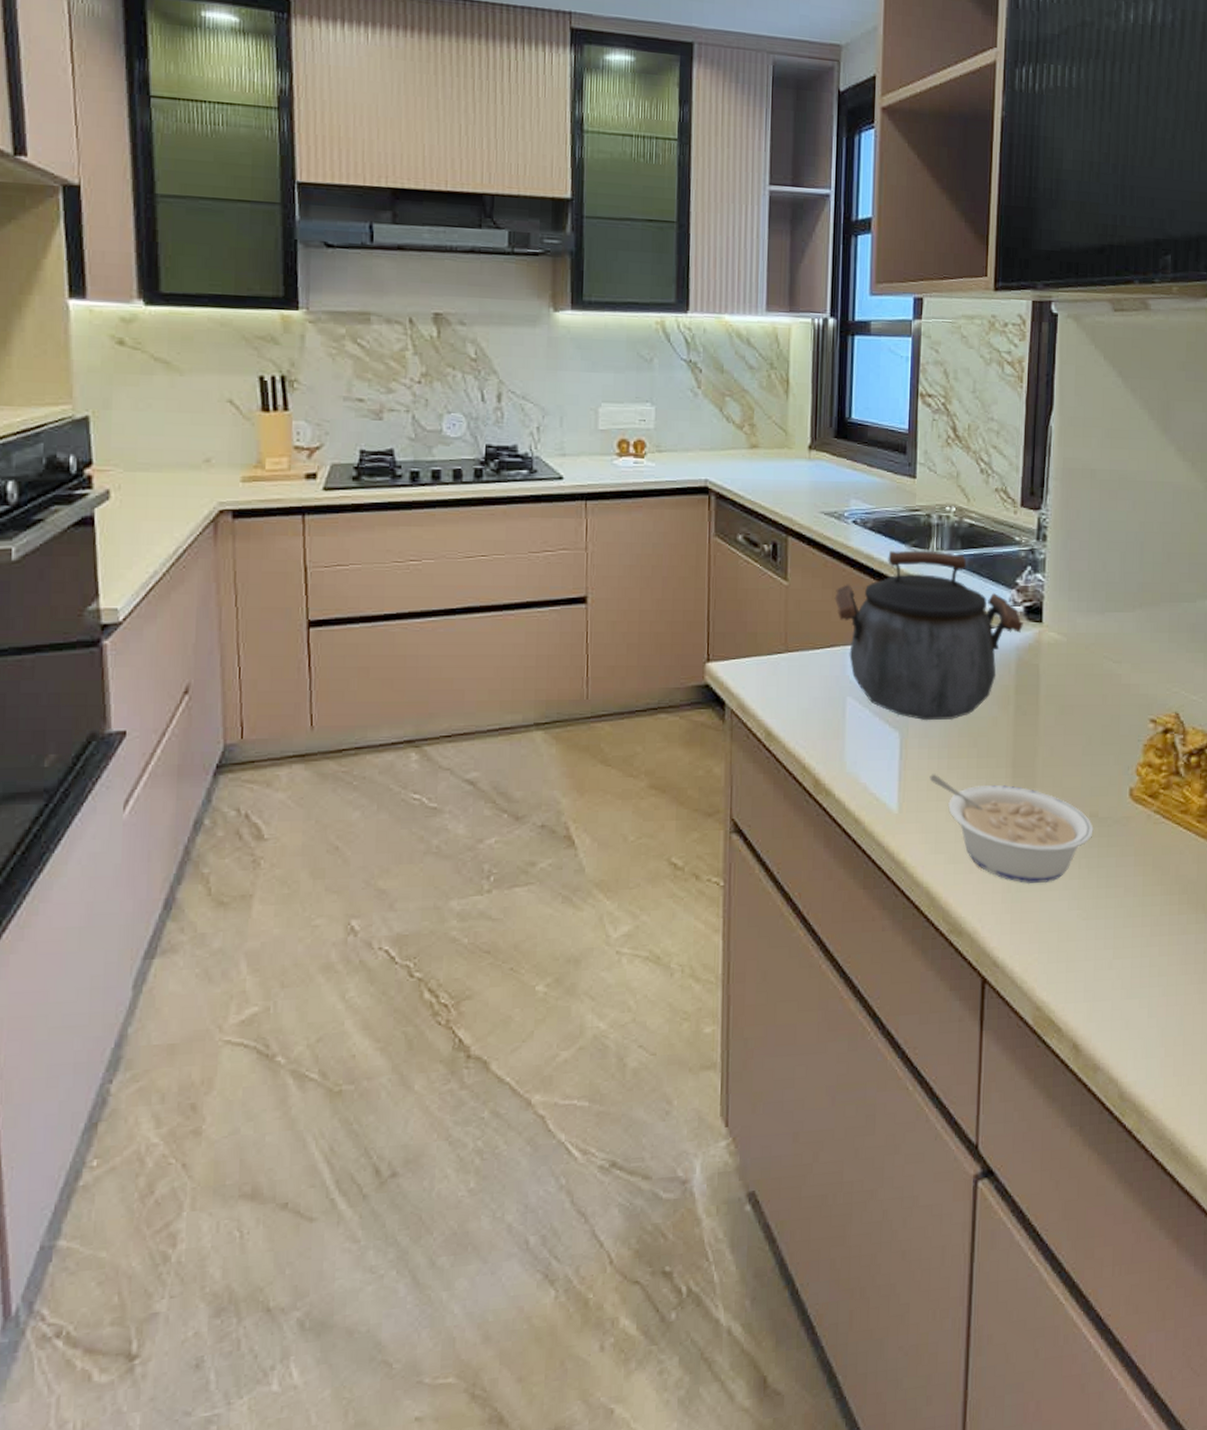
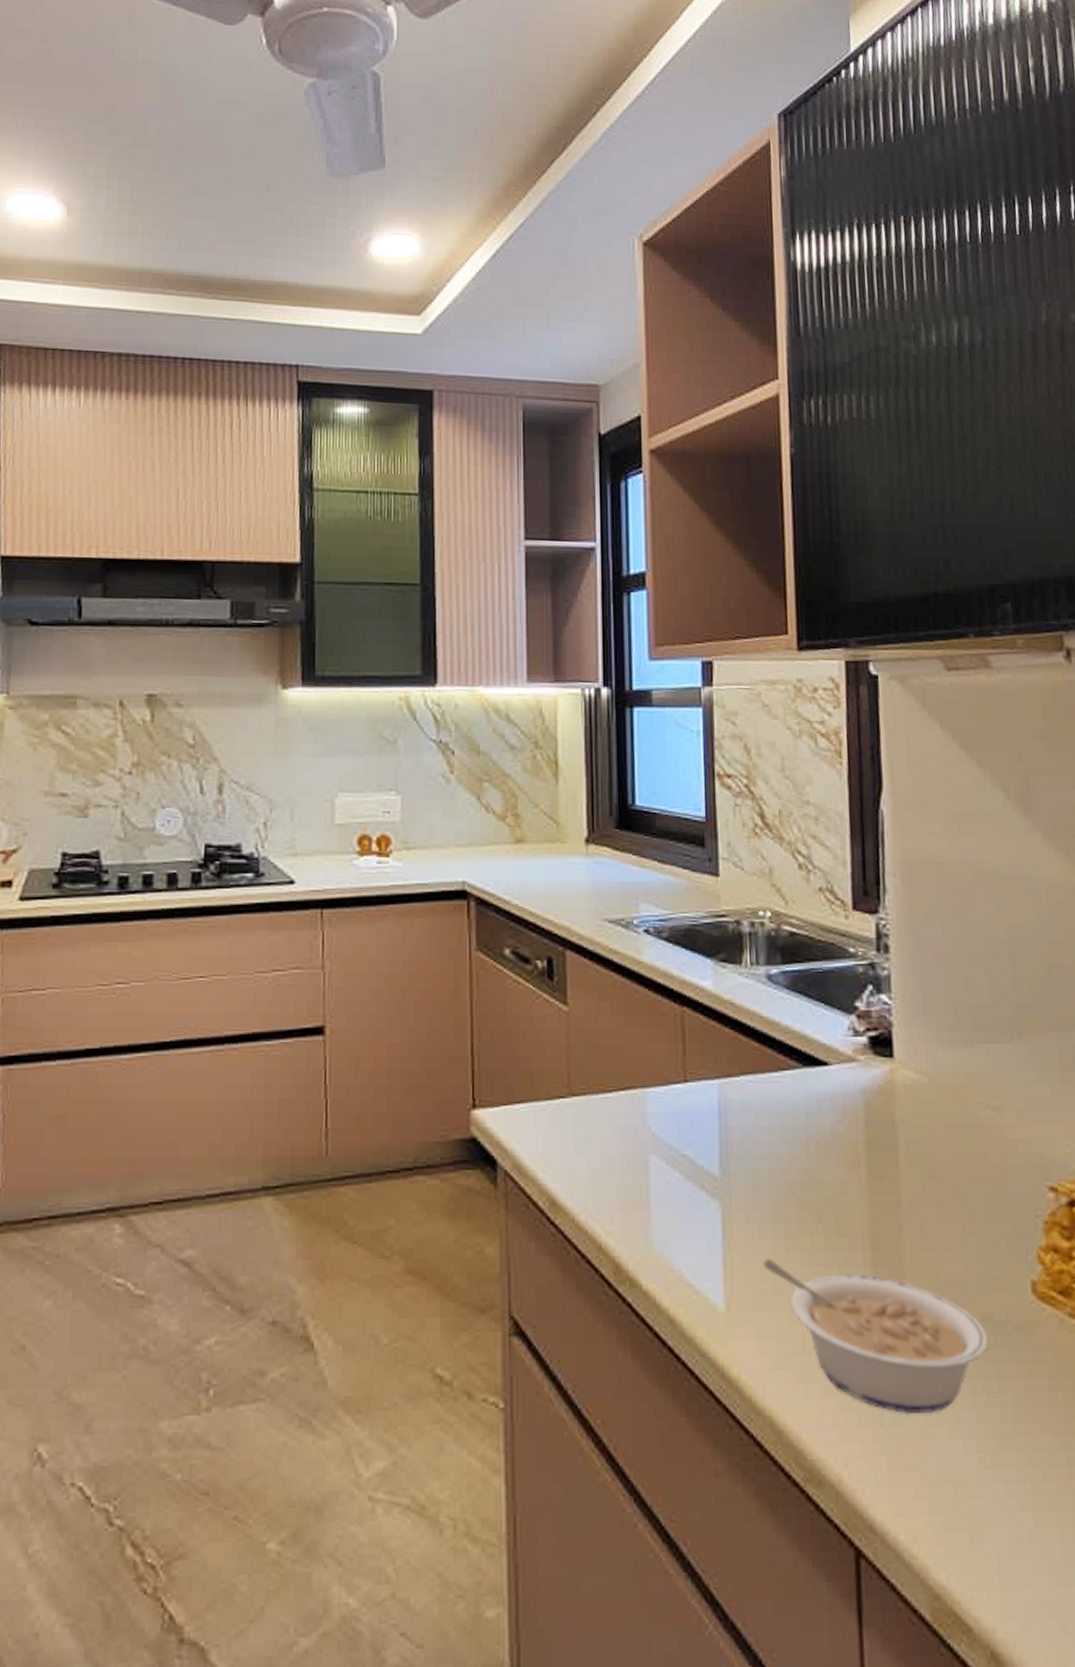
kettle: present [834,550,1023,721] -> none [627,966,869,1187]

